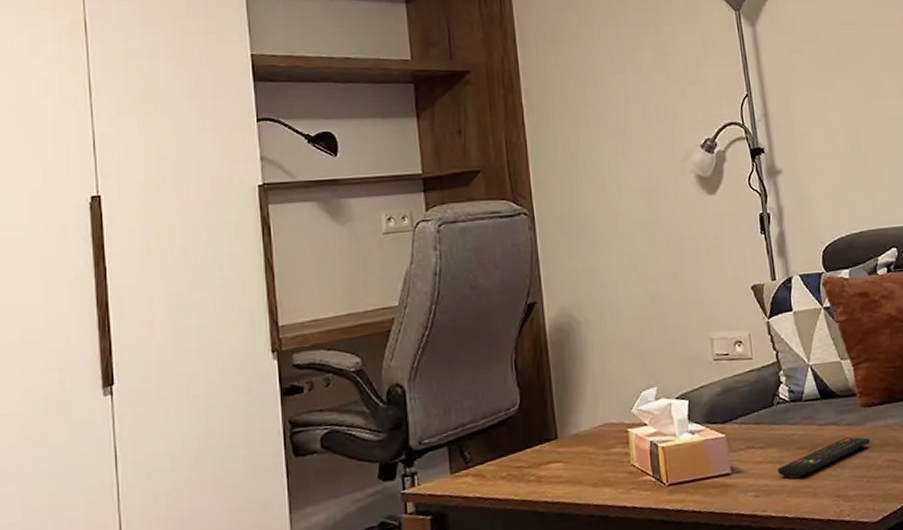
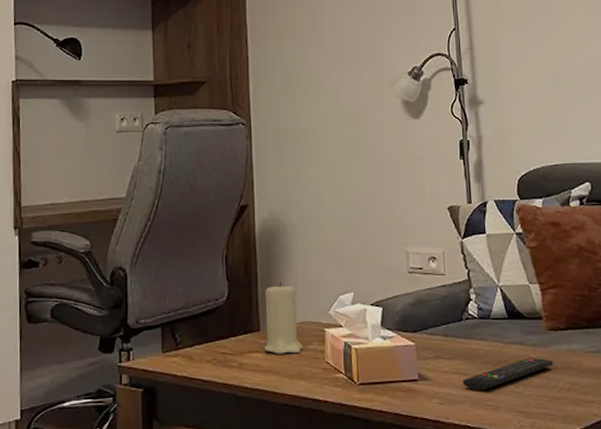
candle: none [561,383,606,462] -> present [264,282,303,354]

